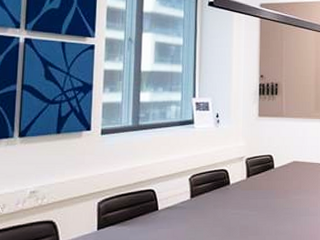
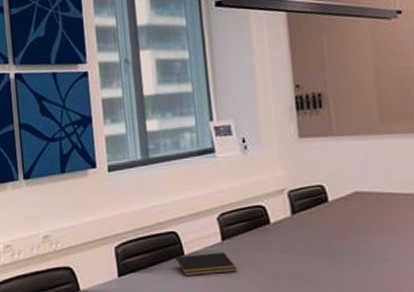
notepad: none [149,207,201,229] -> present [174,252,238,277]

